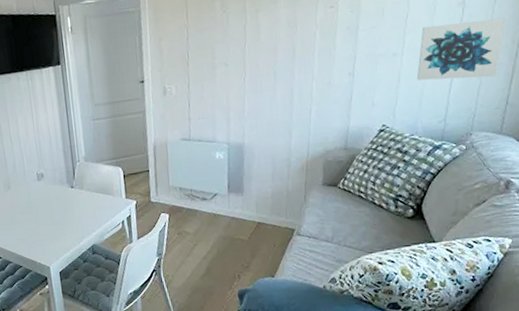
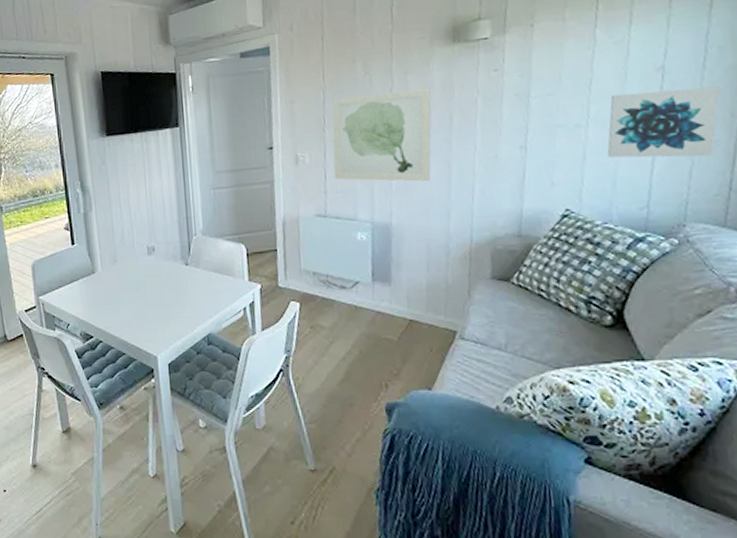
wall art: none [194,24,278,108] -> present [332,88,432,182]

